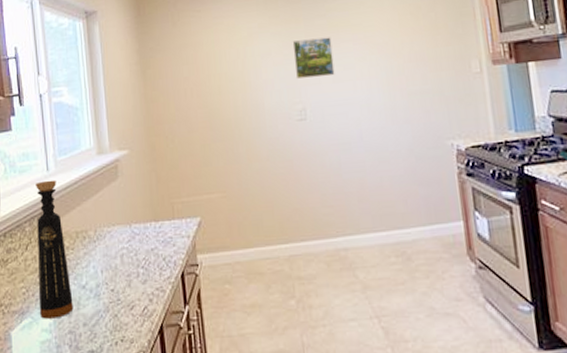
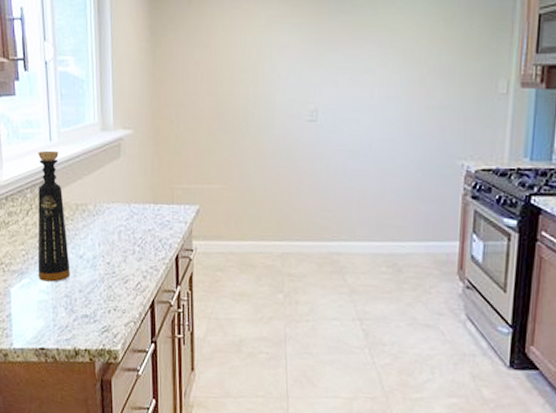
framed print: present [292,37,335,79] -> none [311,36,355,79]

